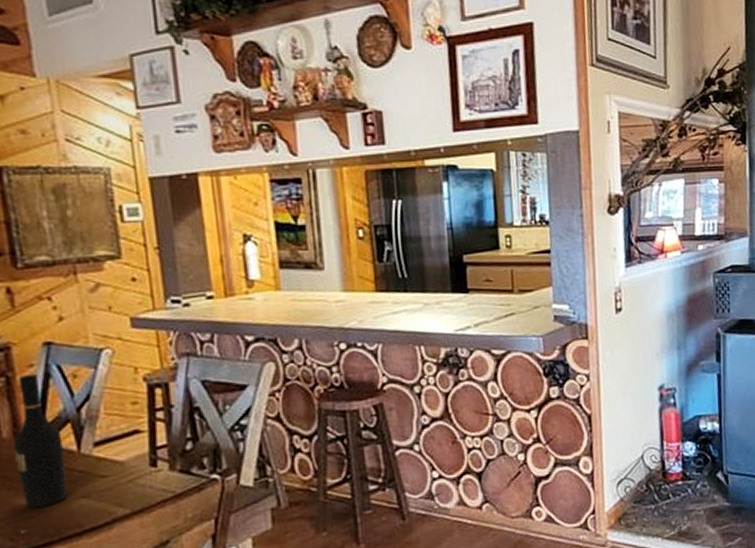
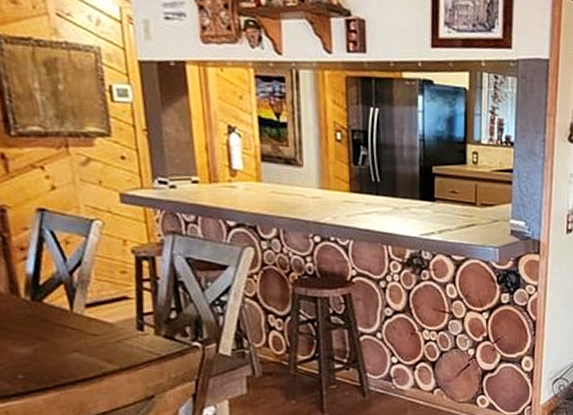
wine bottle: present [13,374,67,508] -> none [10,237,61,357]

